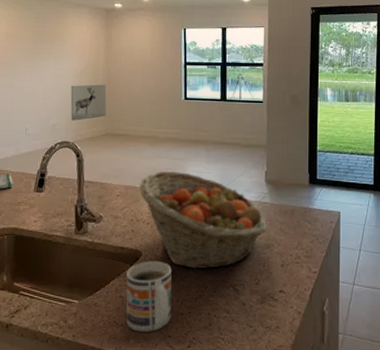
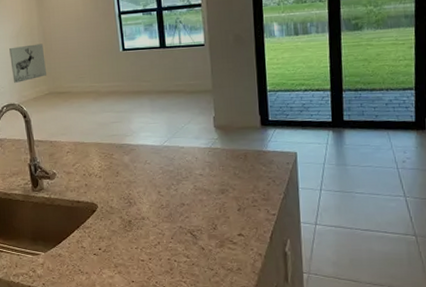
mug: present [125,261,172,332] -> none [84,212,133,278]
fruit basket: present [139,171,267,270] -> none [88,124,220,218]

